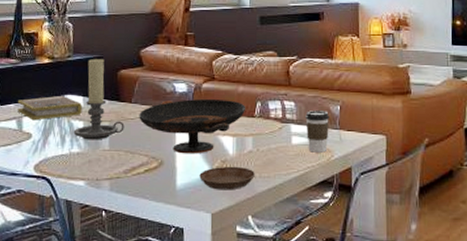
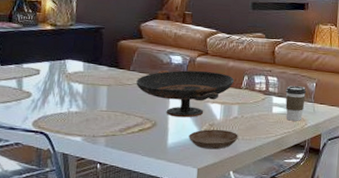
book: present [18,95,82,121] -> none [18,59,82,81]
candle holder: present [73,58,125,140] -> none [72,28,122,102]

